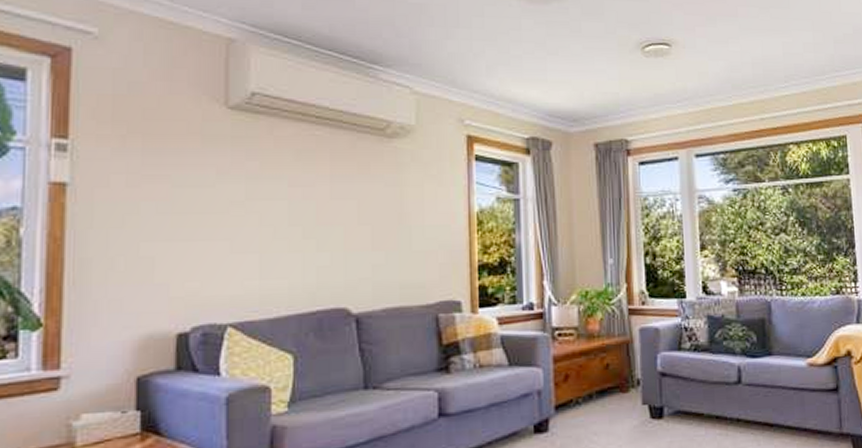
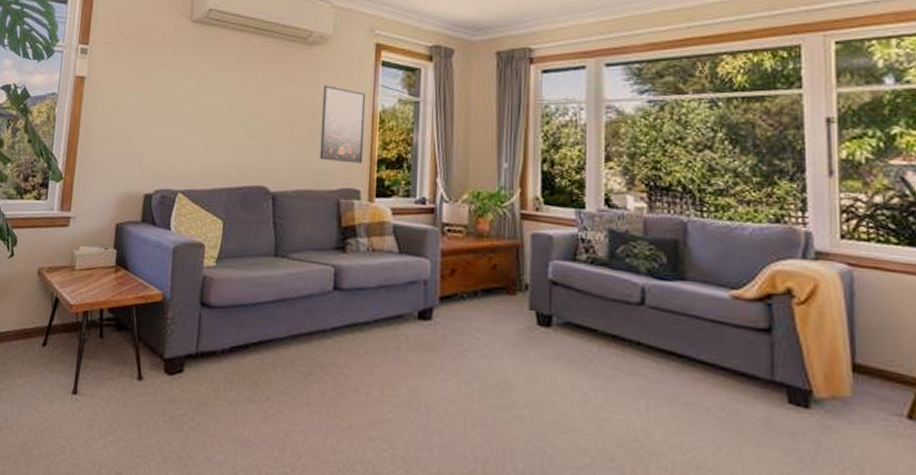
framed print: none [409,184,462,272] -> present [319,85,366,164]

